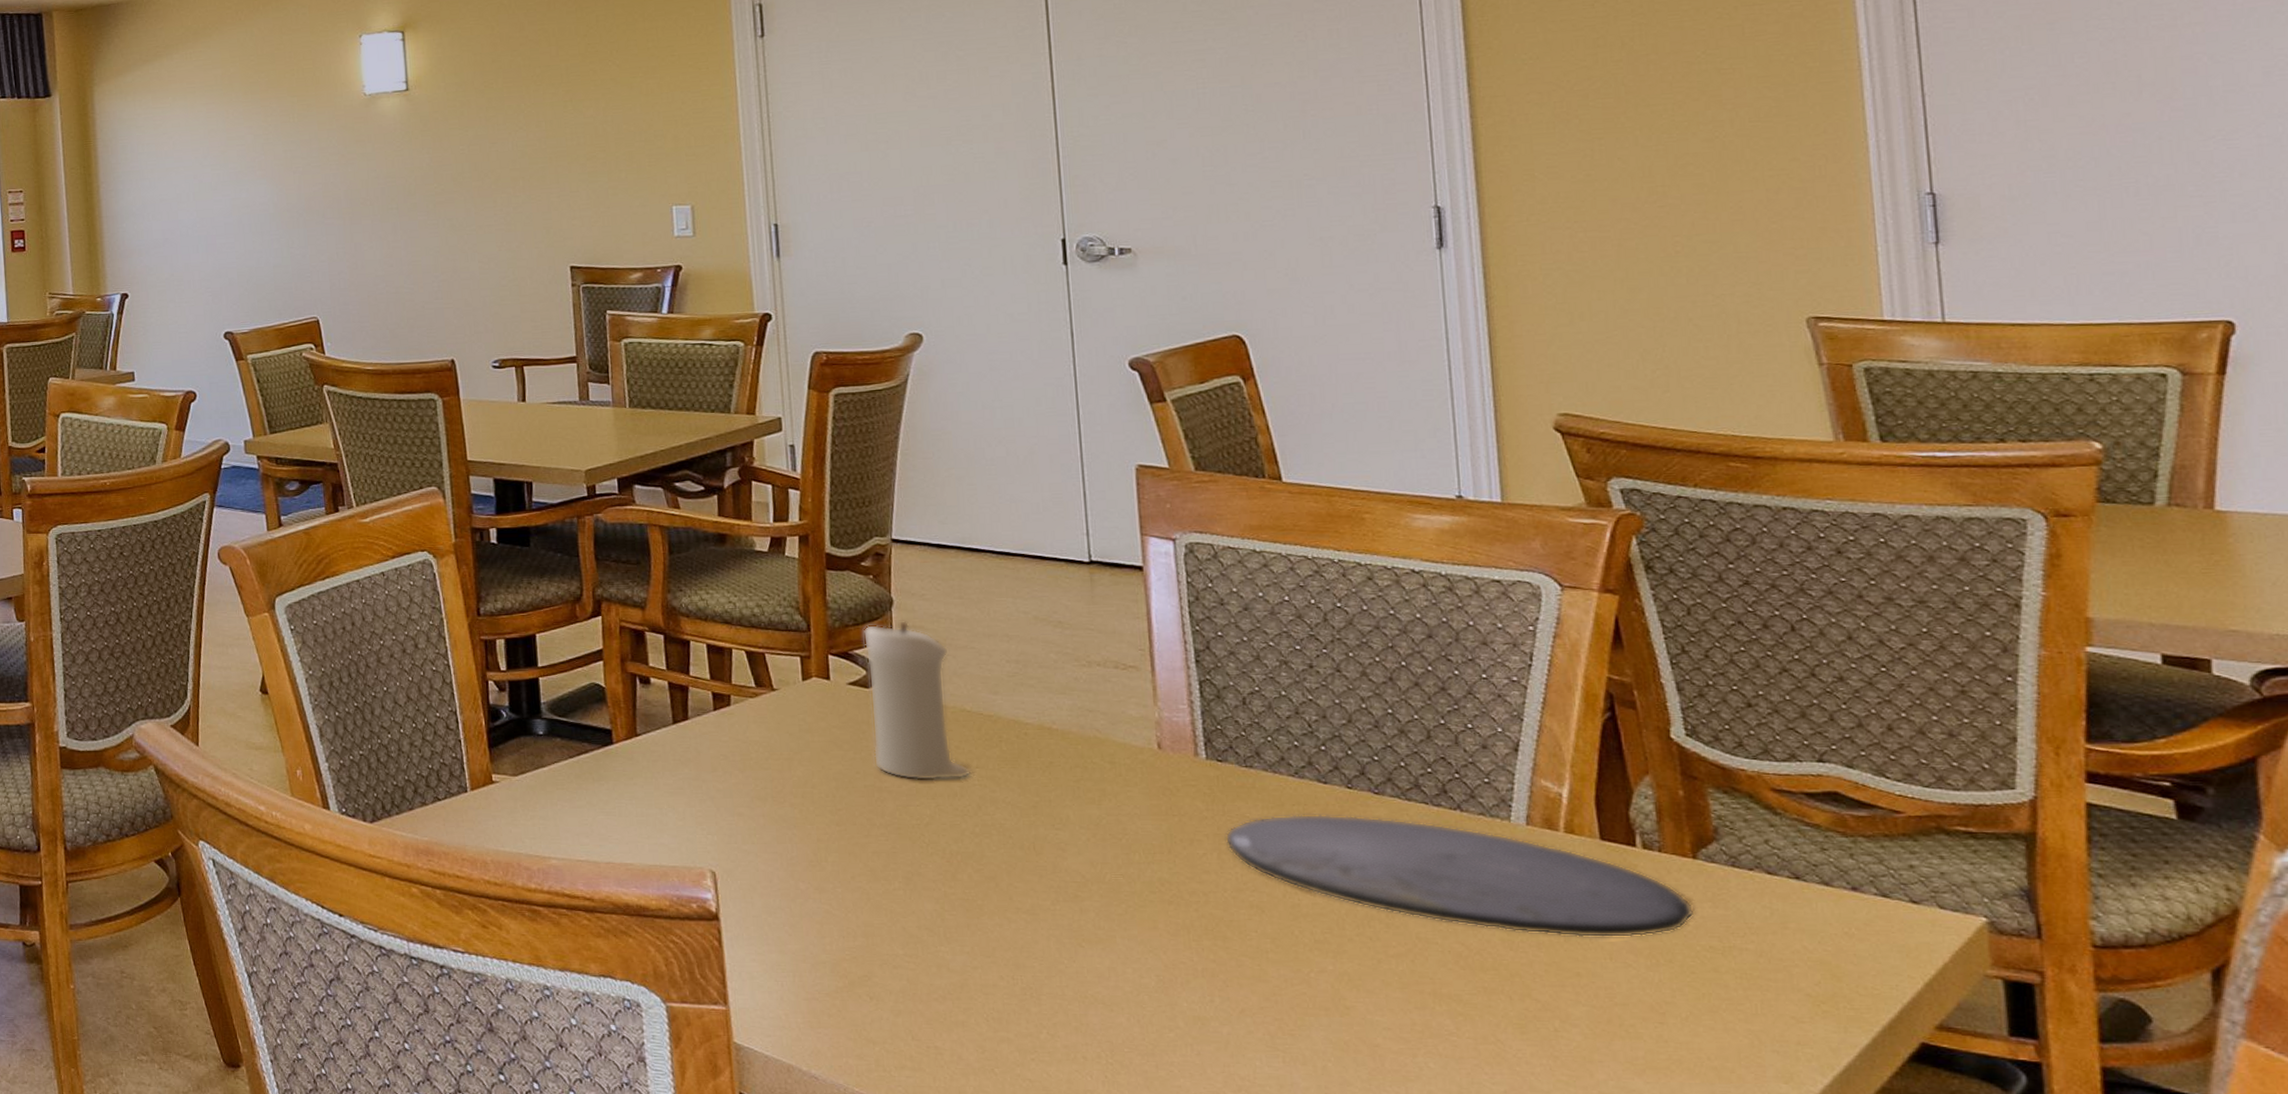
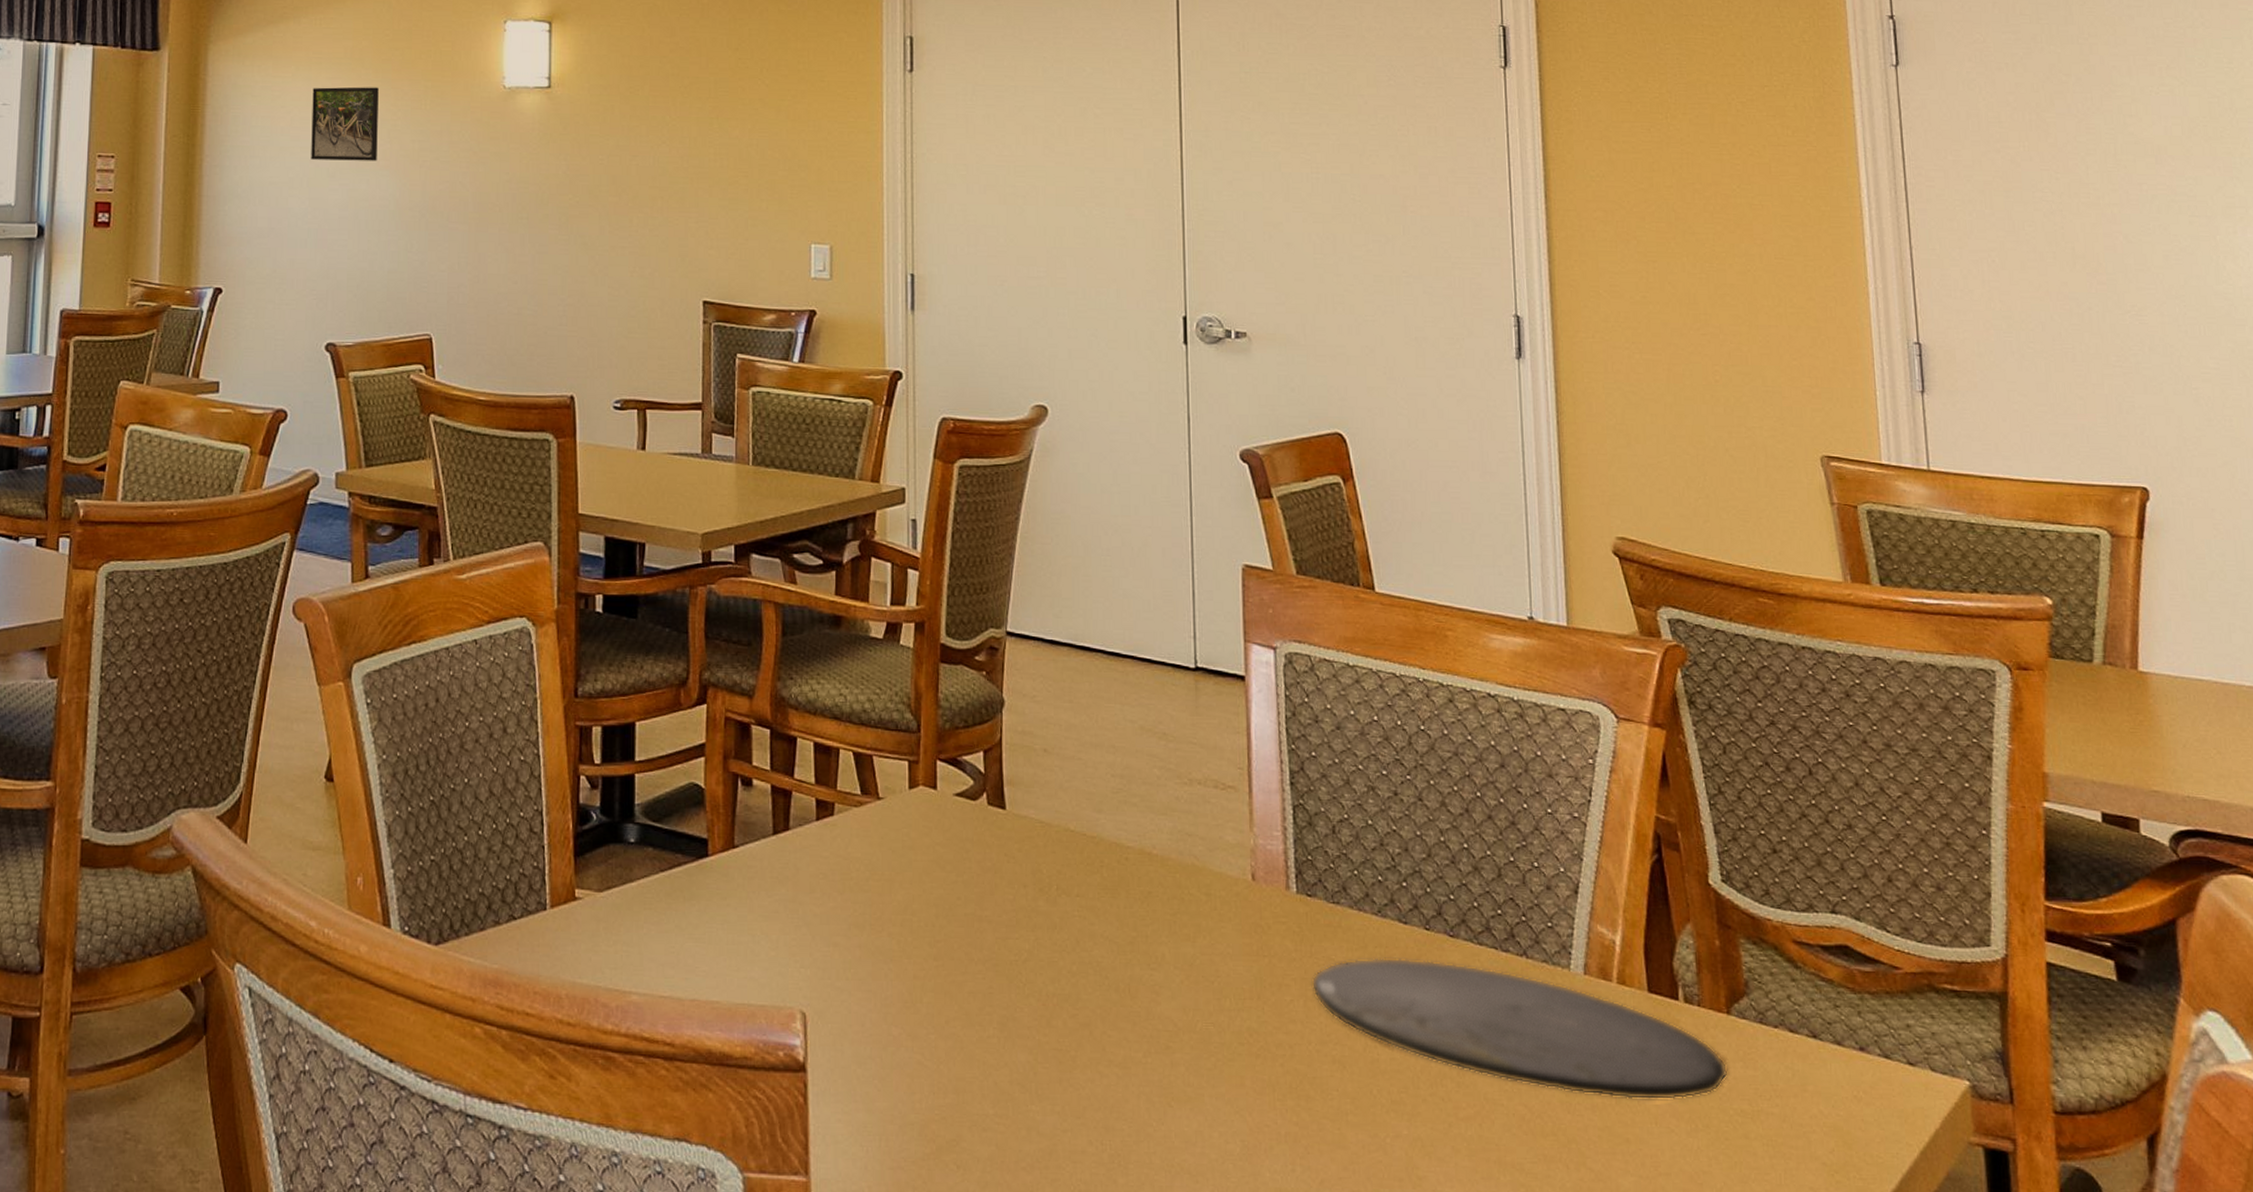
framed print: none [190,107,254,177] -> present [311,87,379,161]
candle: present [863,621,972,781] -> none [972,725,1072,910]

